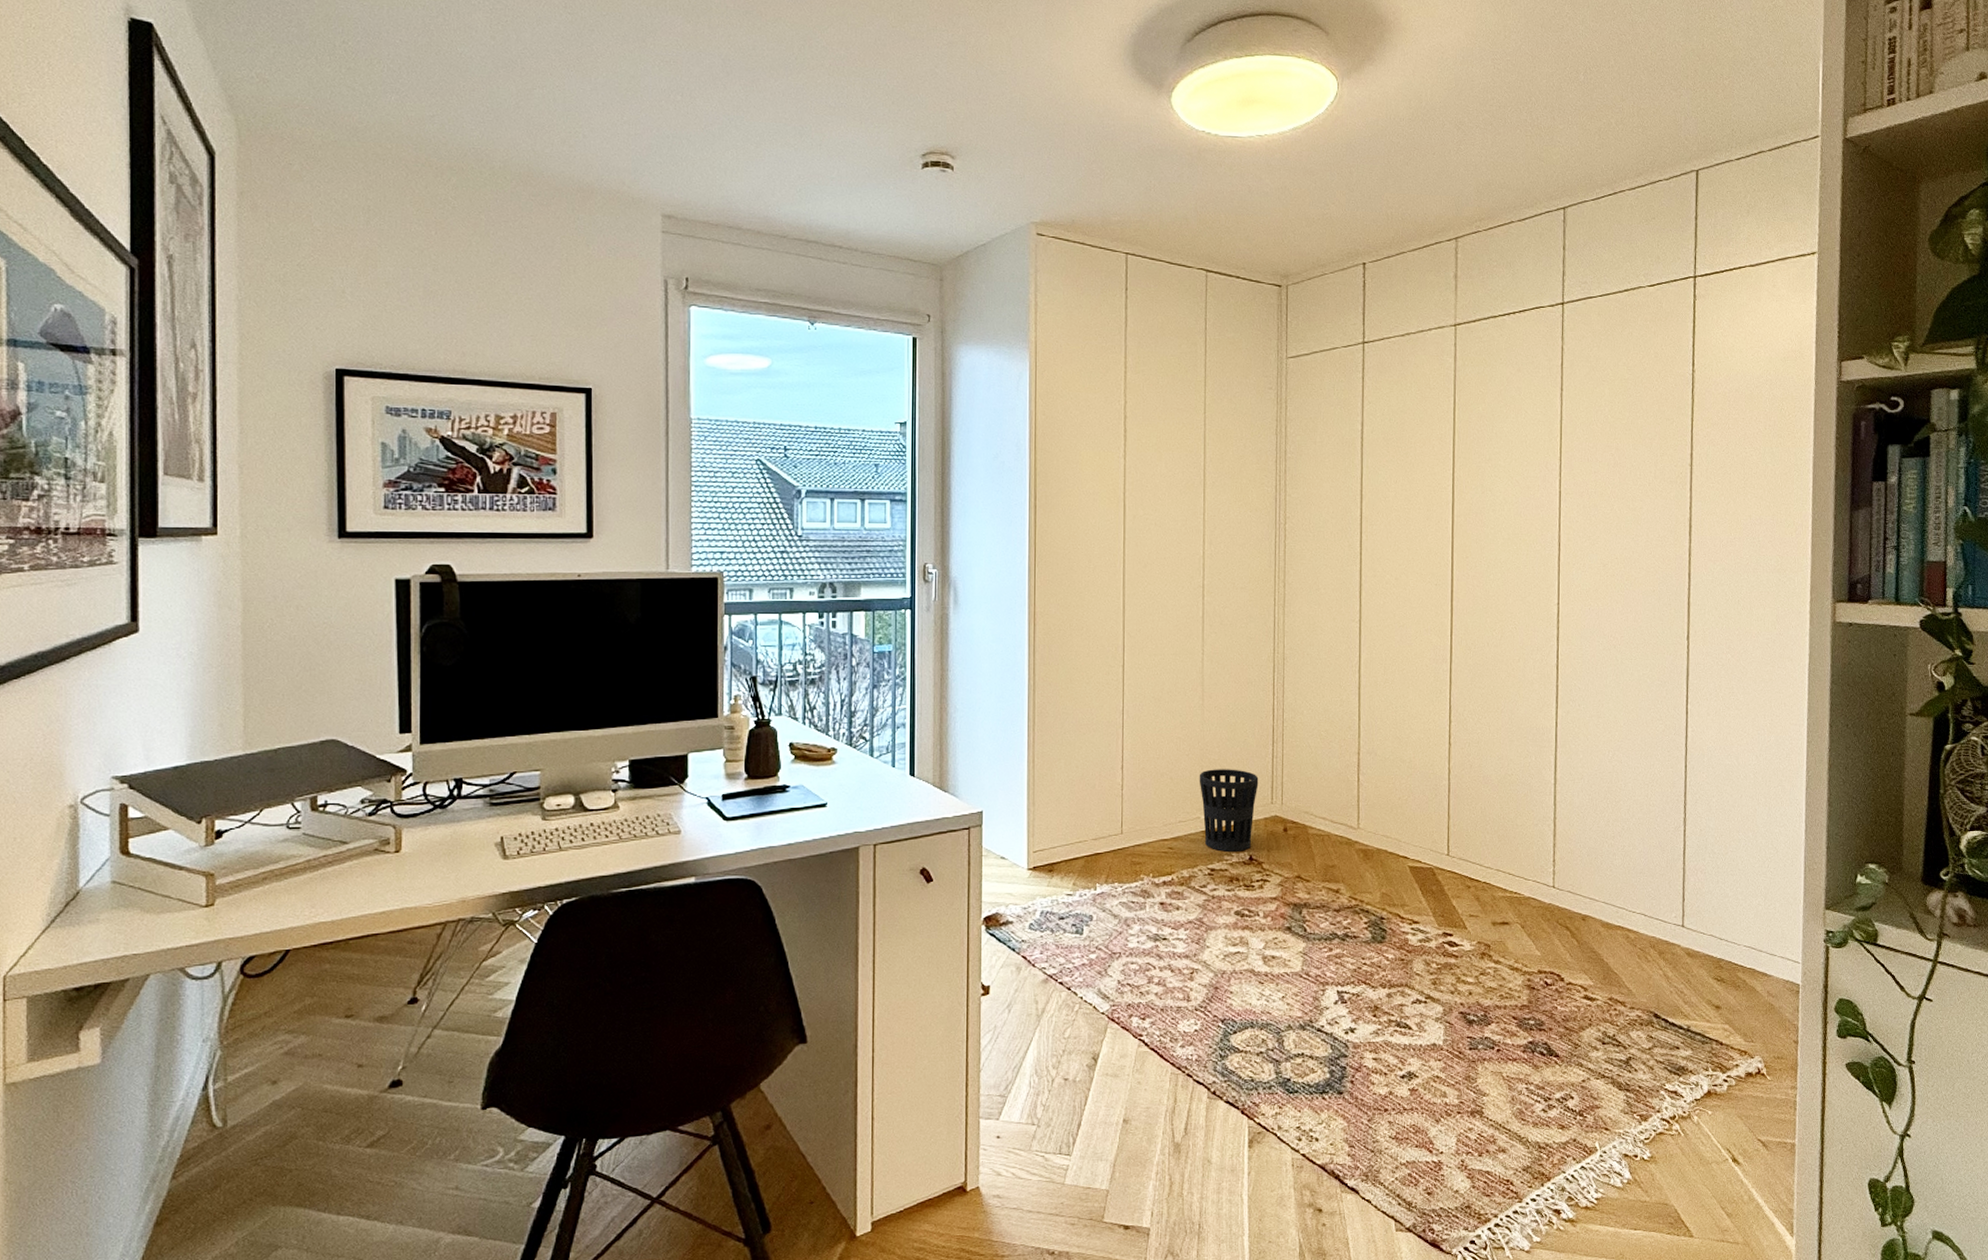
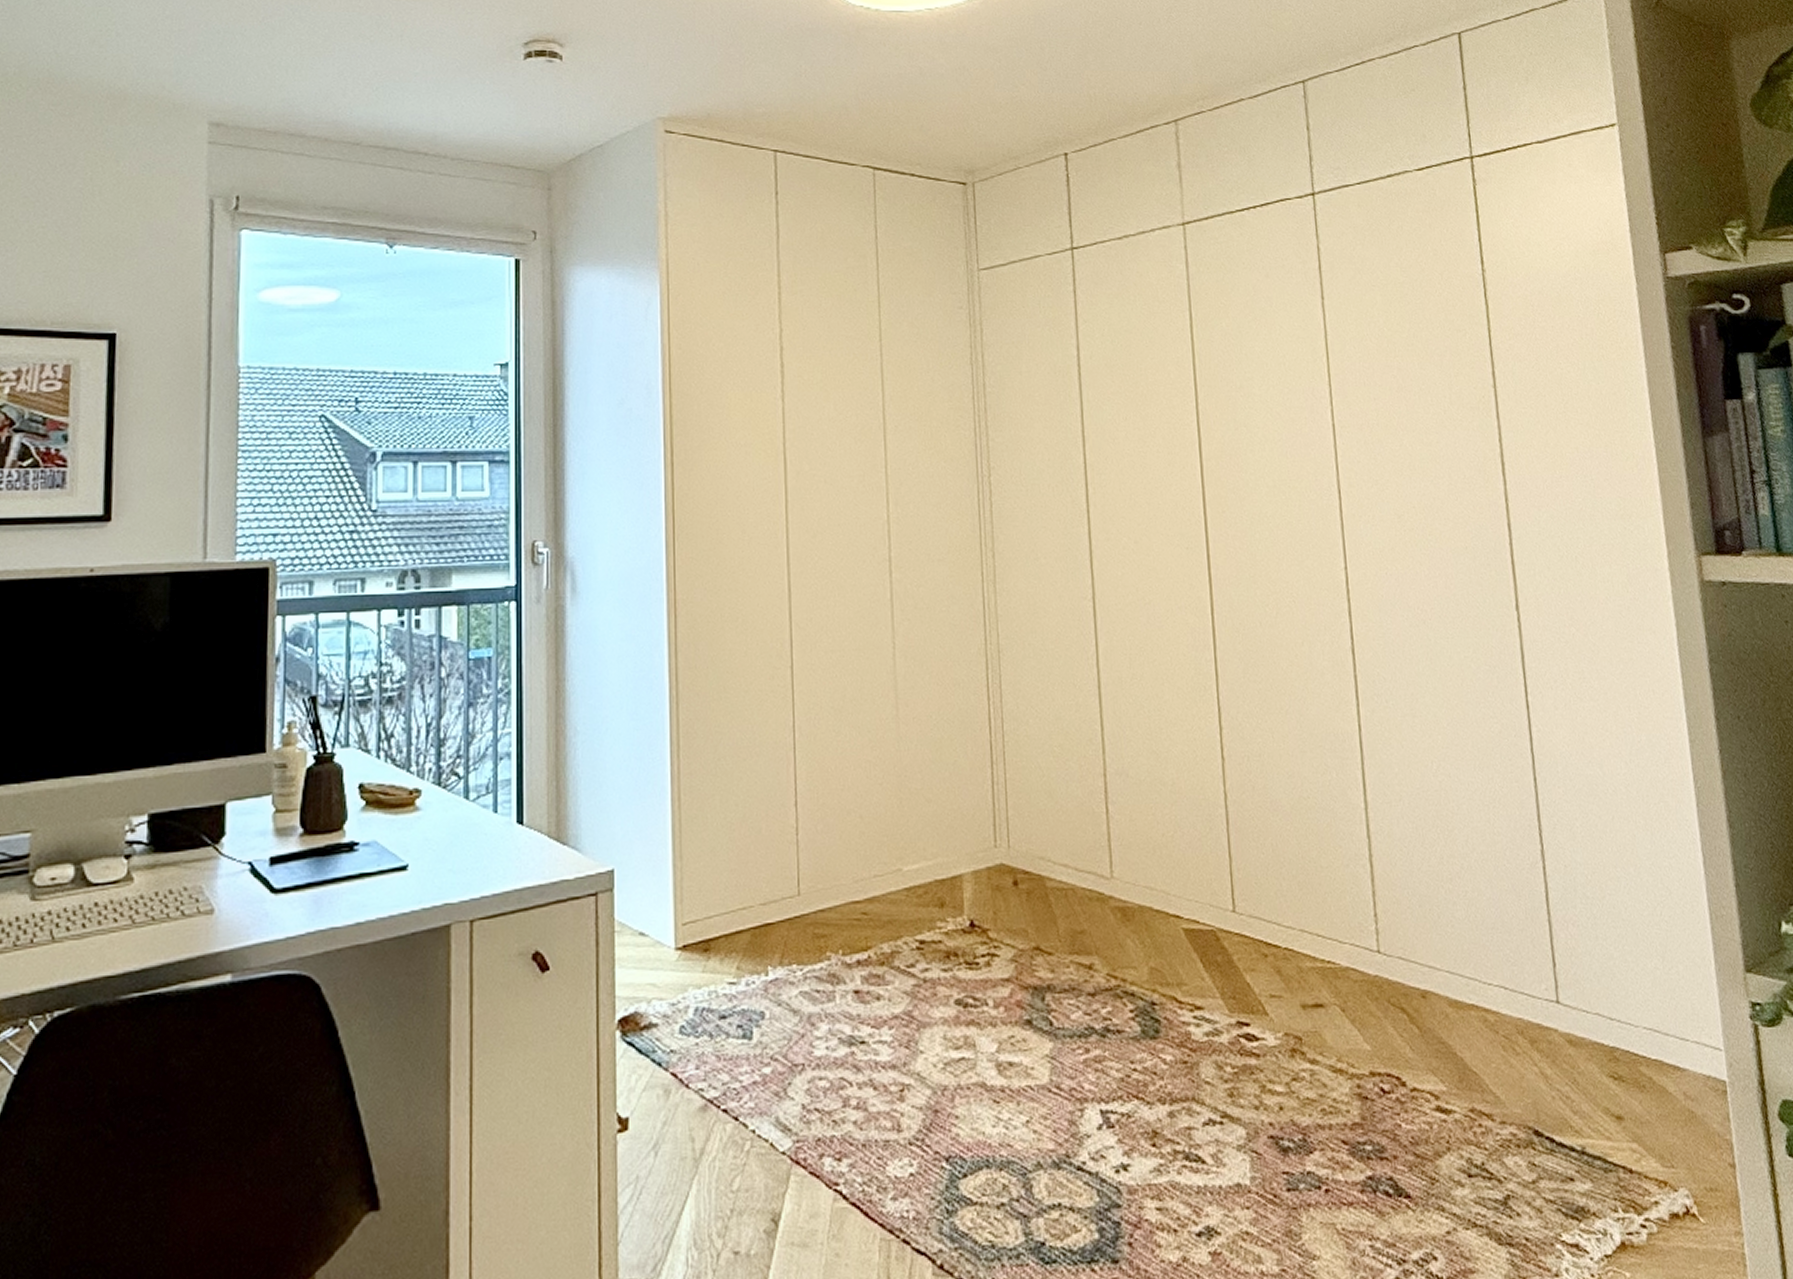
wastebasket: present [1199,769,1259,852] -> none [897,801,976,916]

